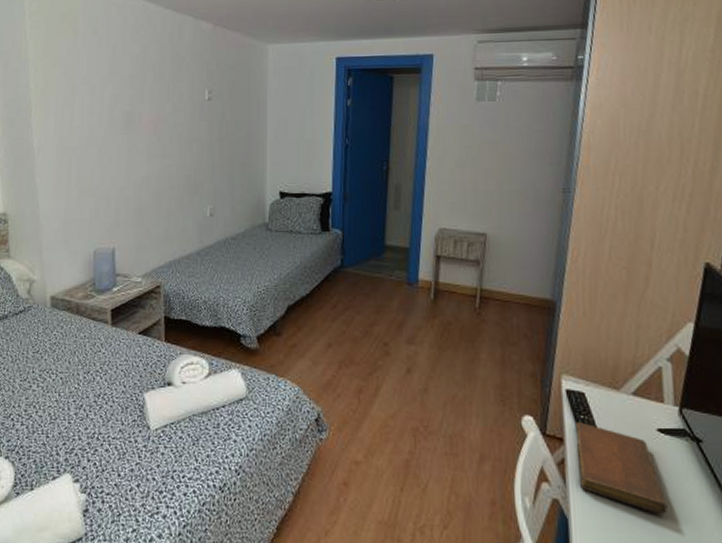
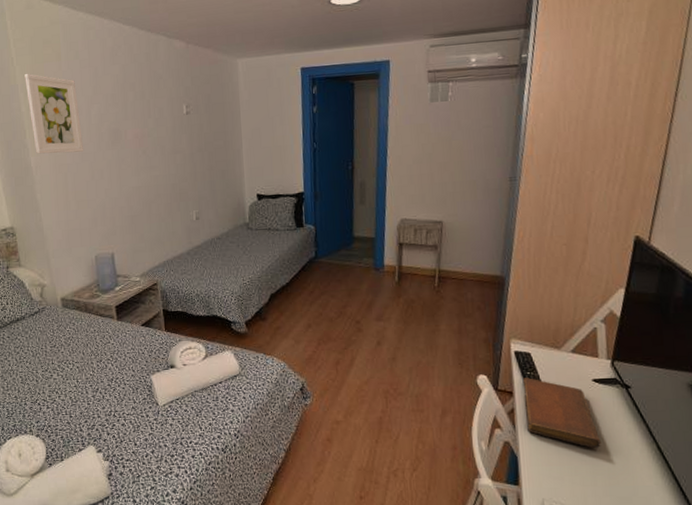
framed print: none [36,47,93,135] -> present [24,73,84,154]

